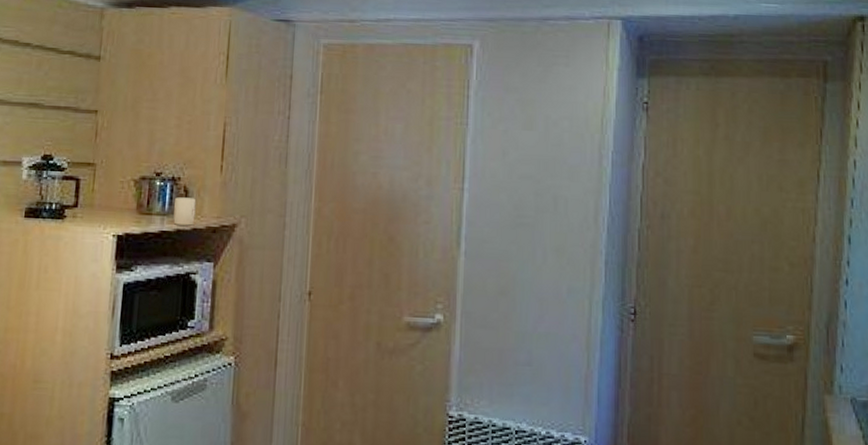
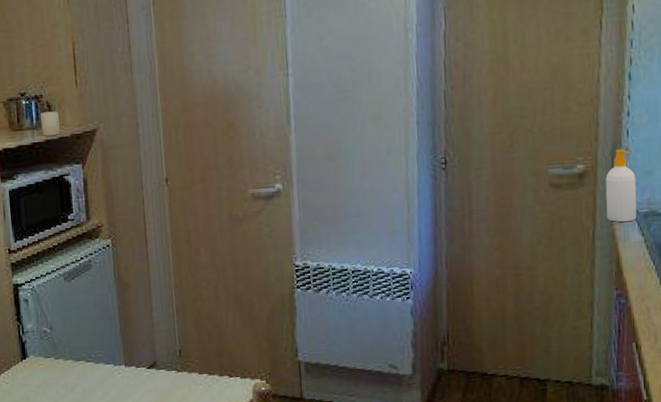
soap bottle: none [818,322,855,411] -> present [605,149,637,223]

